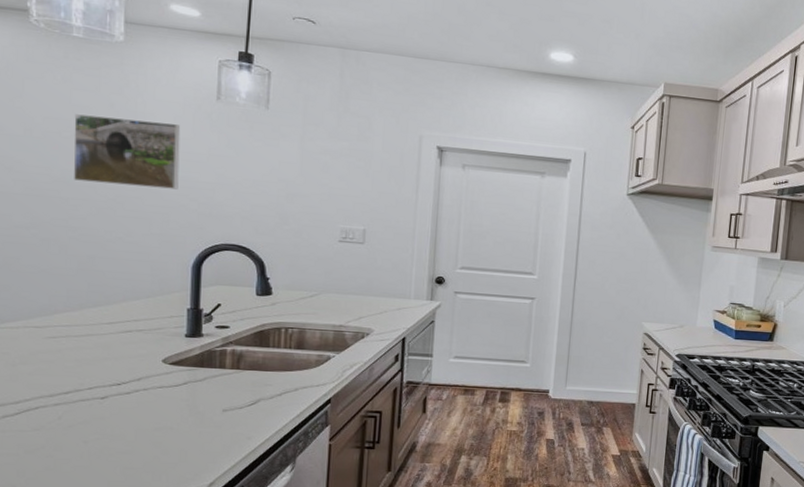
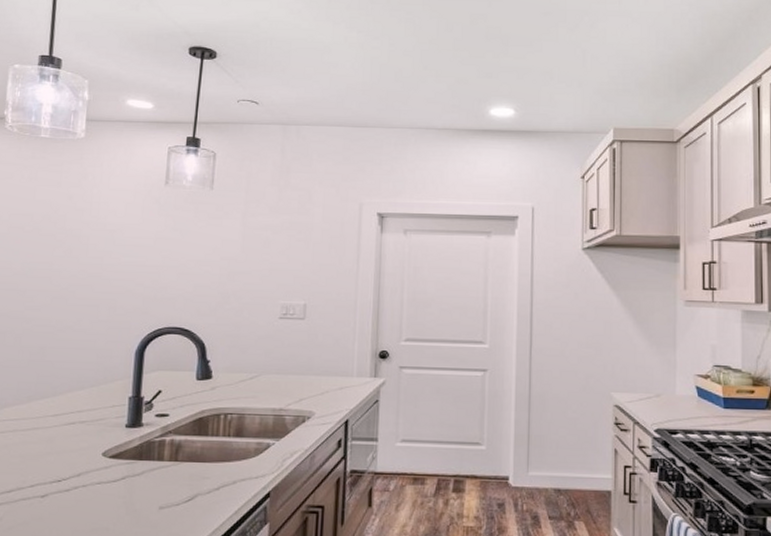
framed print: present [73,114,181,190] -> none [32,209,131,275]

